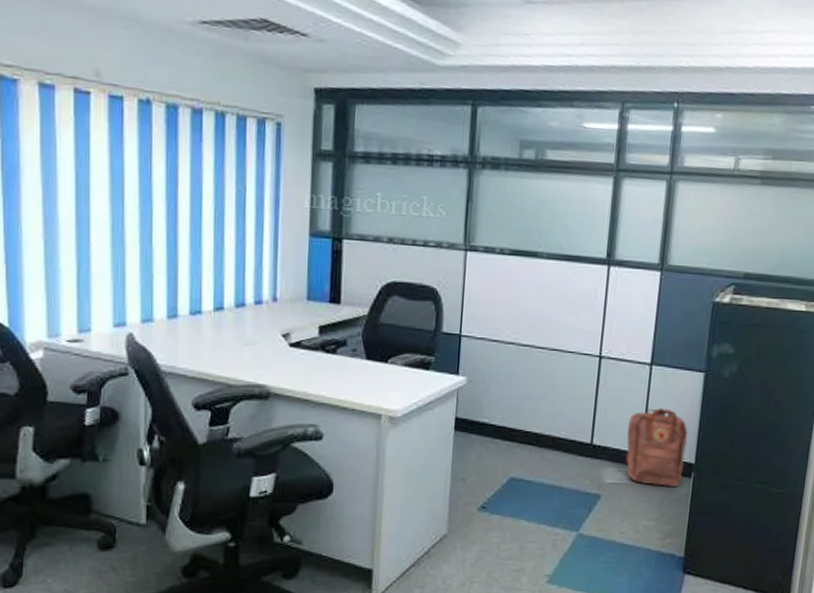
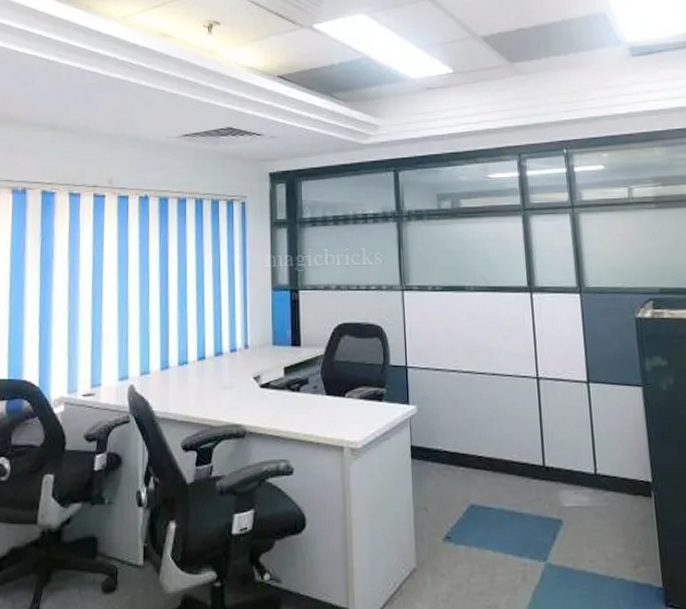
backpack: present [625,407,688,488] -> none [576,424,642,509]

